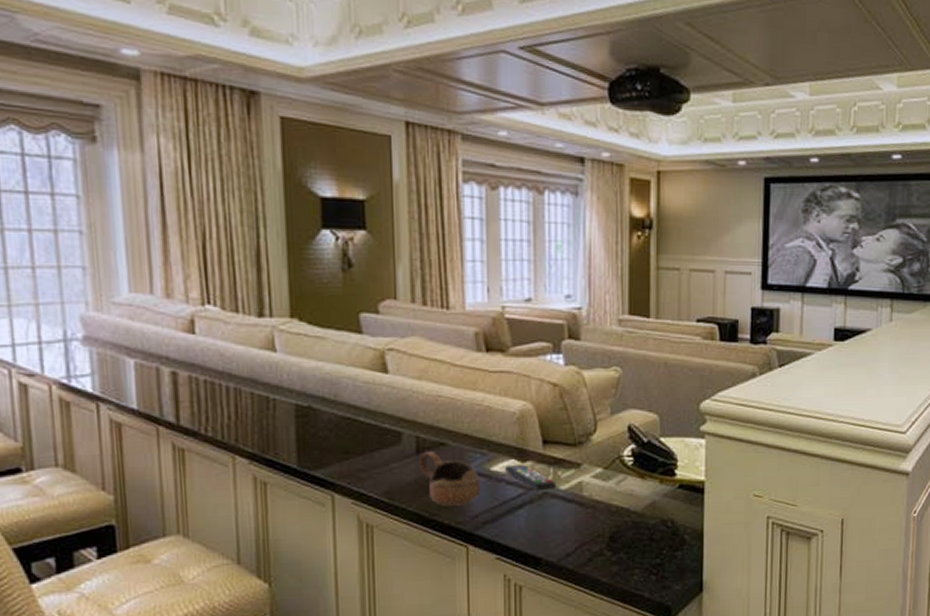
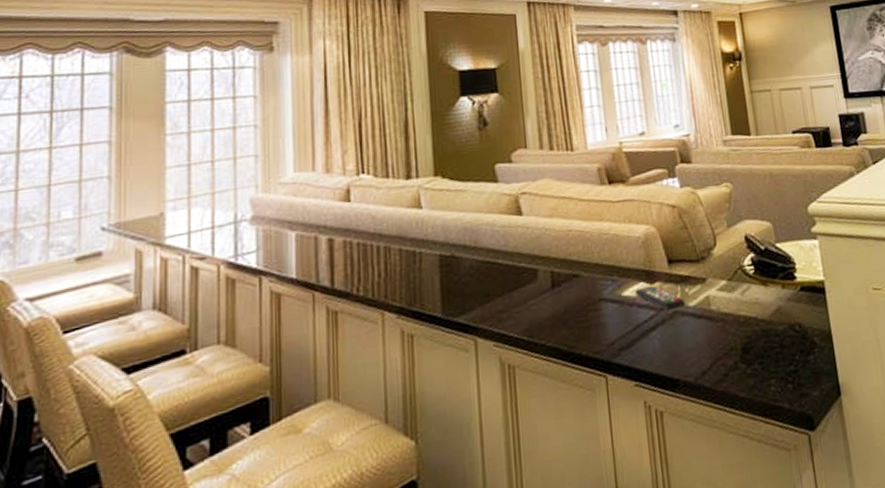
cup: present [419,452,481,506] -> none [555,284,615,338]

